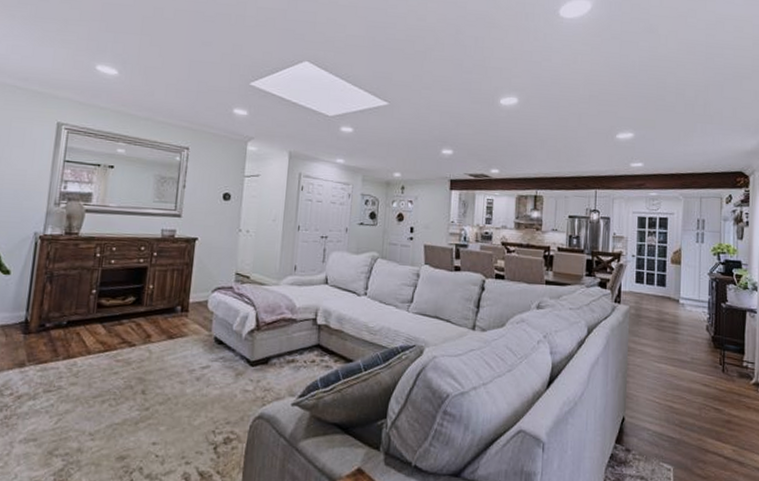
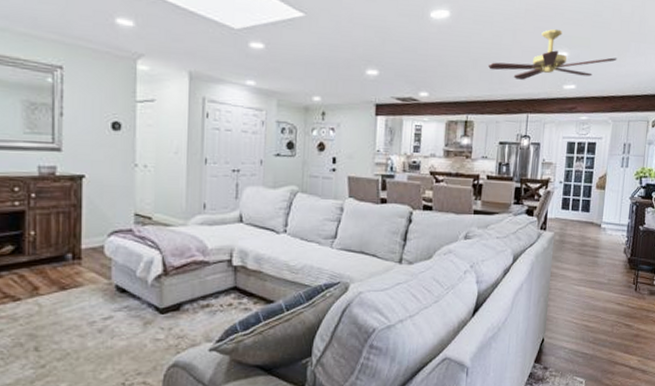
ceiling fan: none [555,112,684,158] -> present [487,29,617,80]

